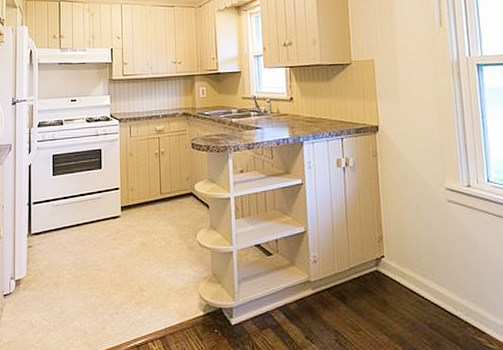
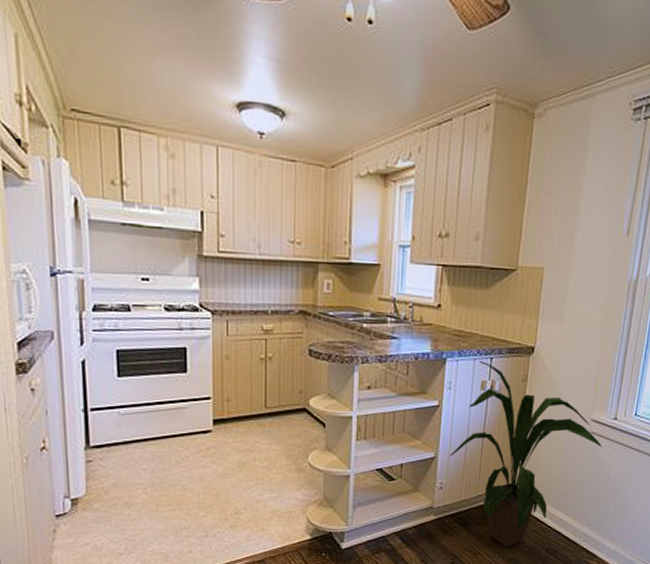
house plant: none [318,142,463,323] -> present [449,361,603,548]

